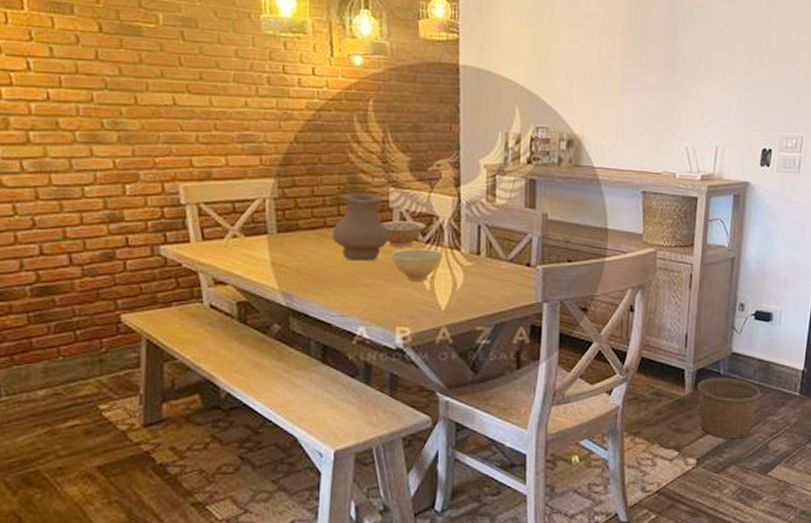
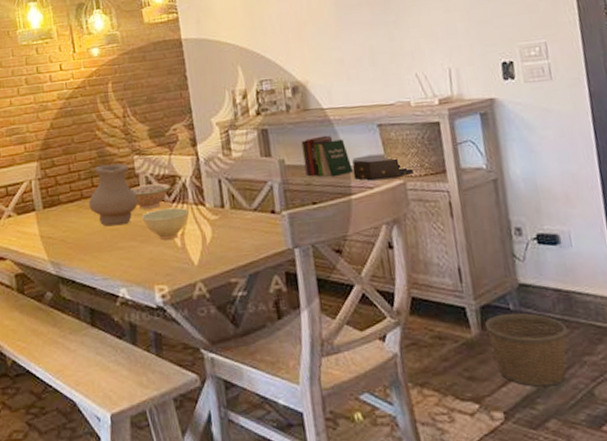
books: none [566,196,611,238] -> present [301,136,353,177]
decorative box: none [611,220,667,246] -> present [352,153,414,181]

